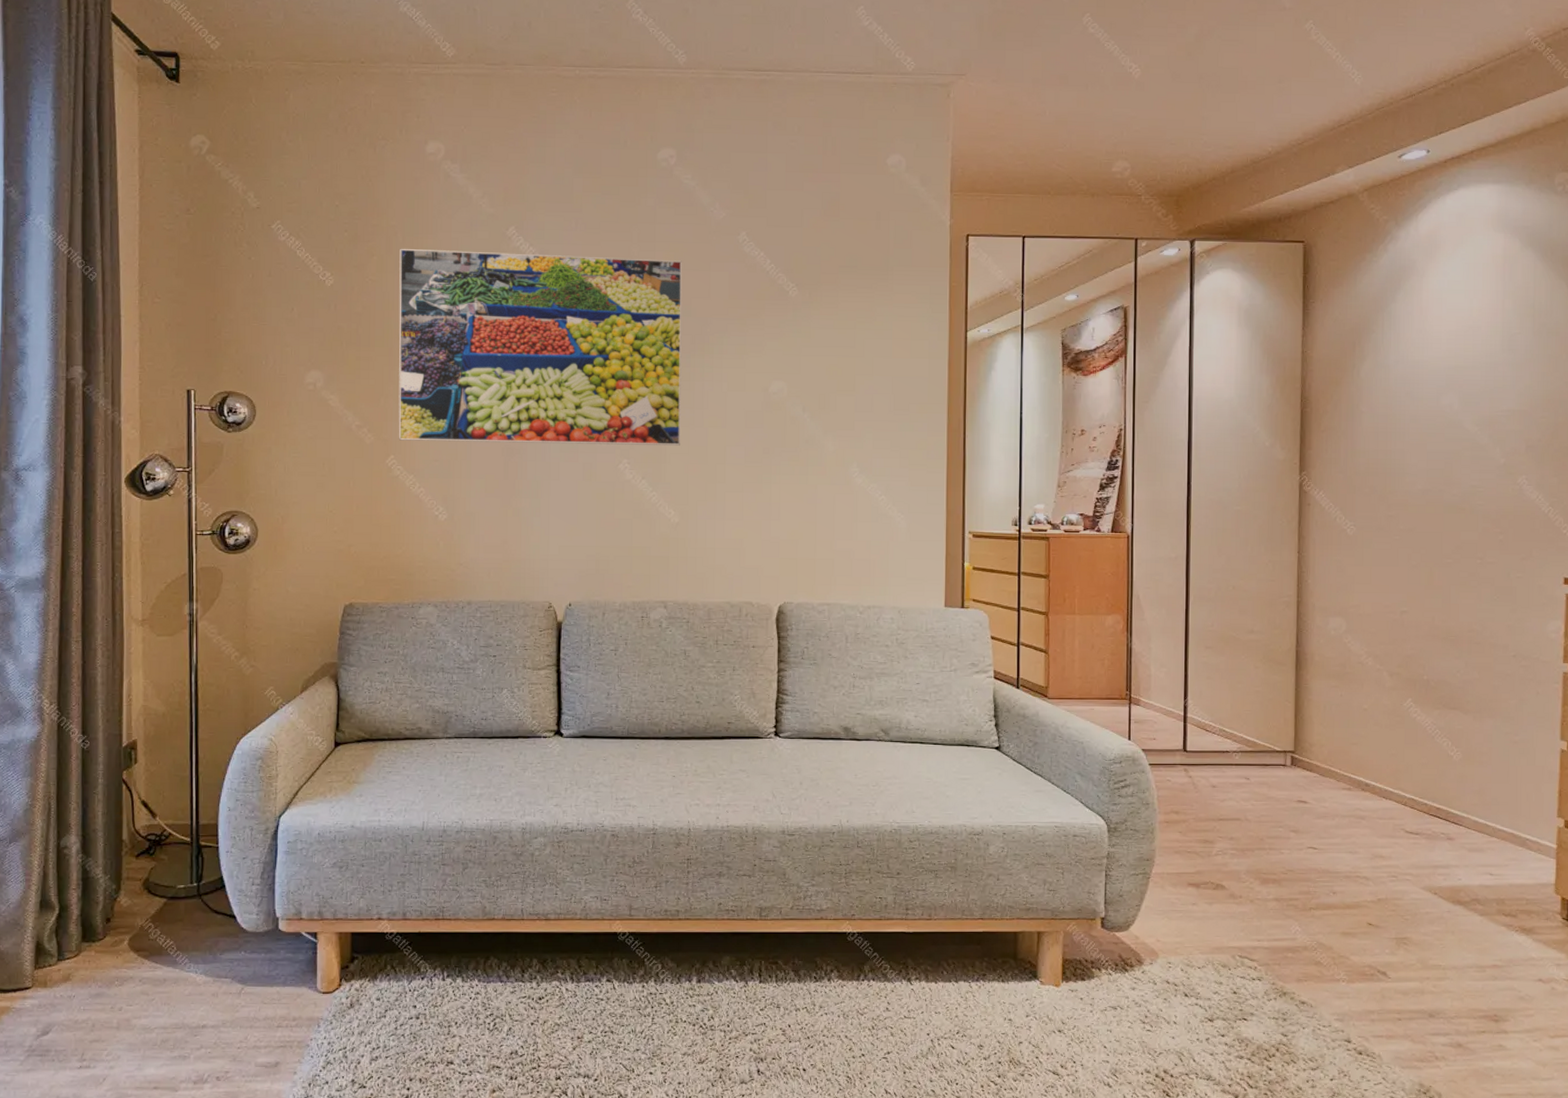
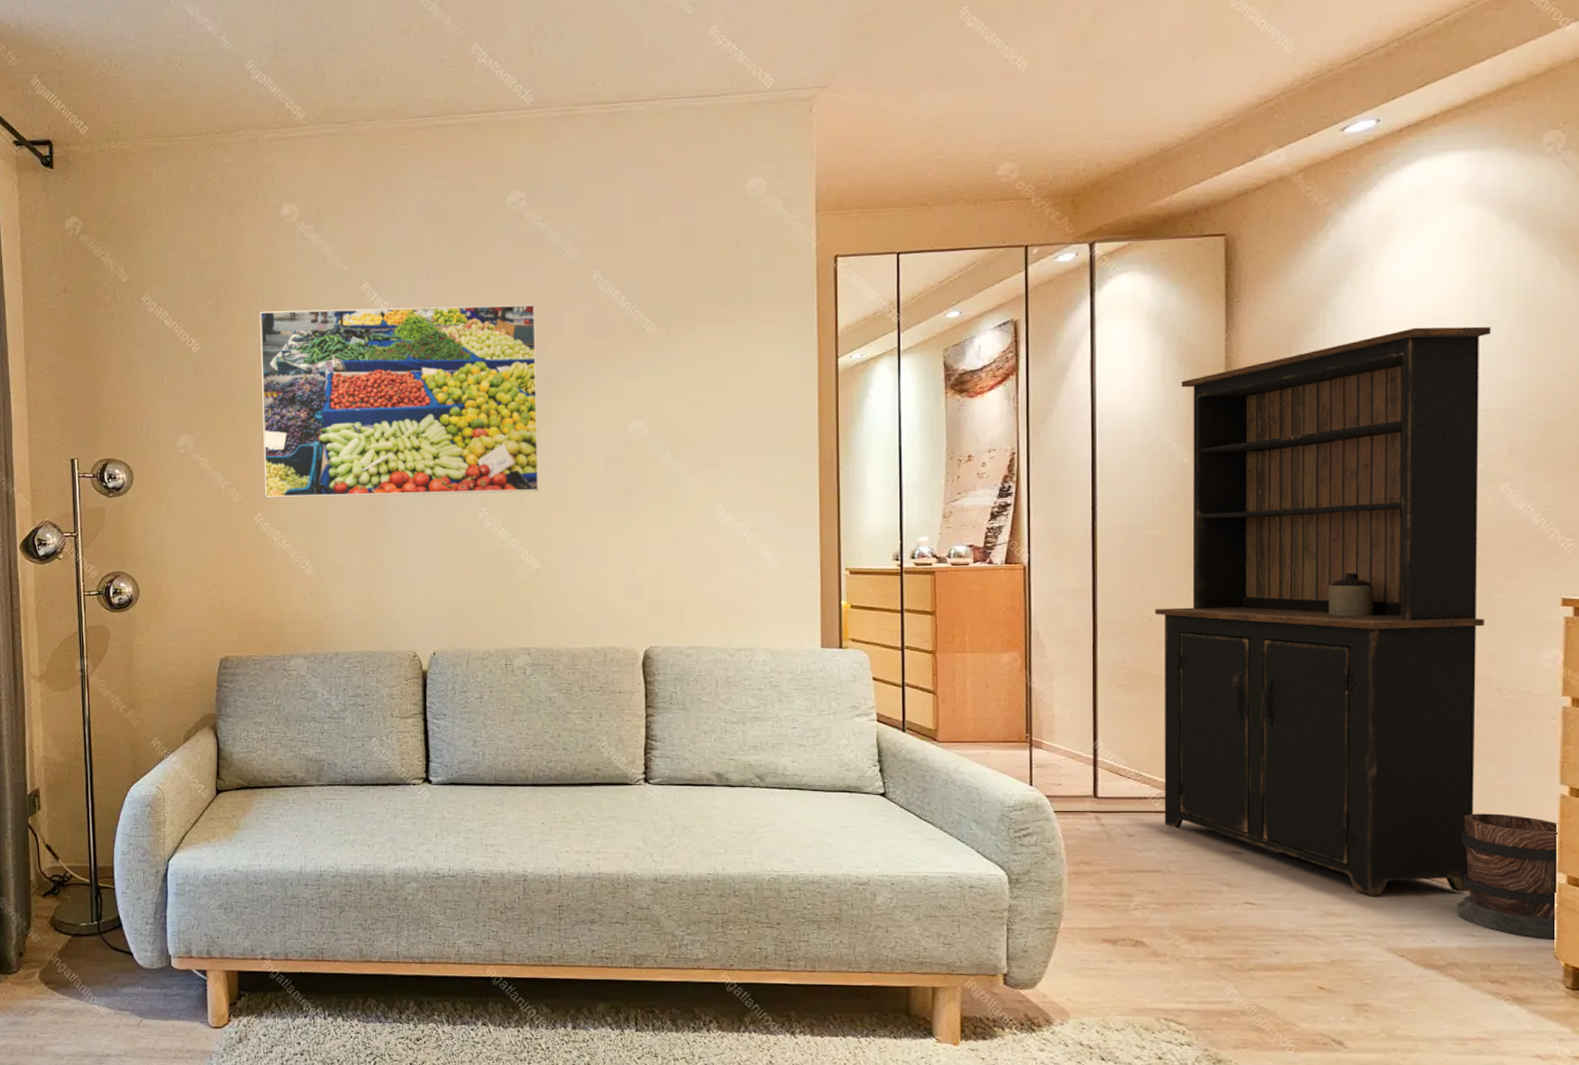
bookshelf: none [1238,335,1513,840] -> present [1154,326,1491,896]
wooden barrel: none [1479,765,1559,877] -> present [1457,813,1559,940]

